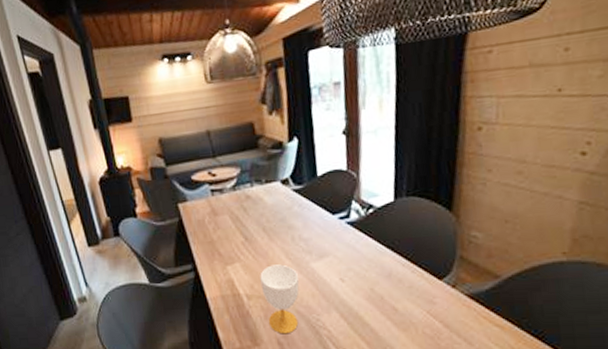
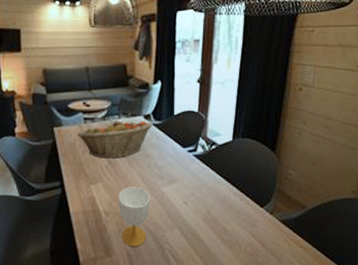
fruit basket: none [204,186,292,235] -> present [77,121,152,159]

